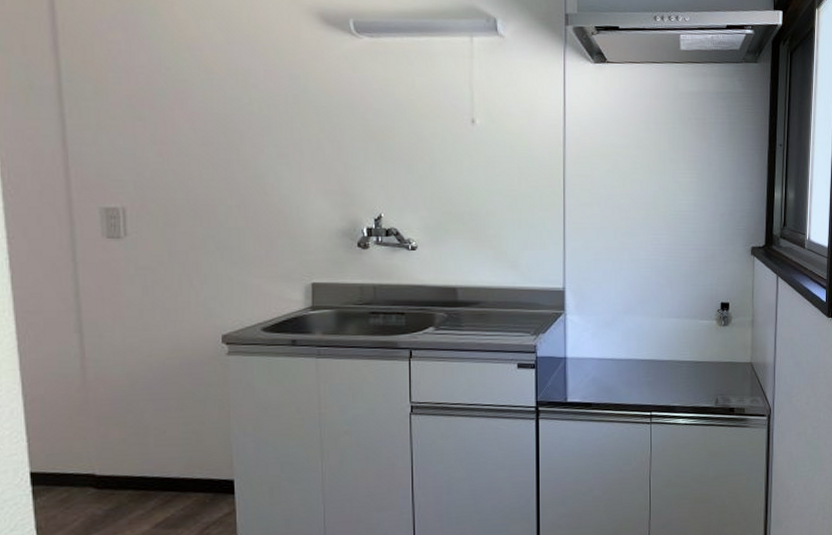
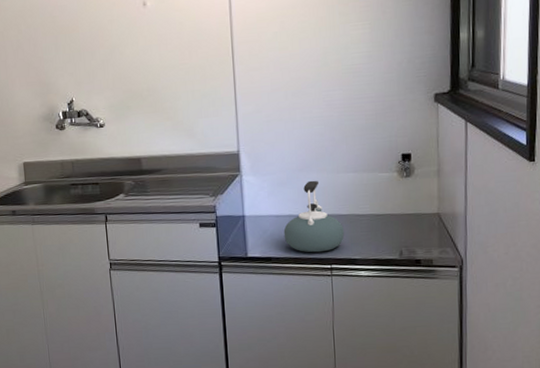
kettle: none [605,323,665,399] -> present [283,180,344,253]

